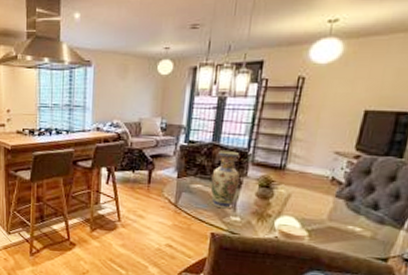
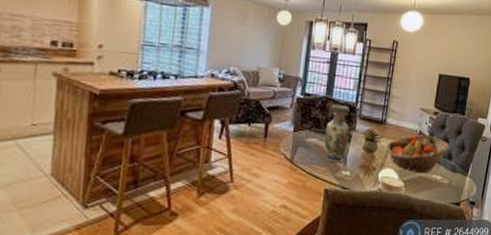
fruit basket: none [284,181,376,224] -> present [386,135,449,174]

